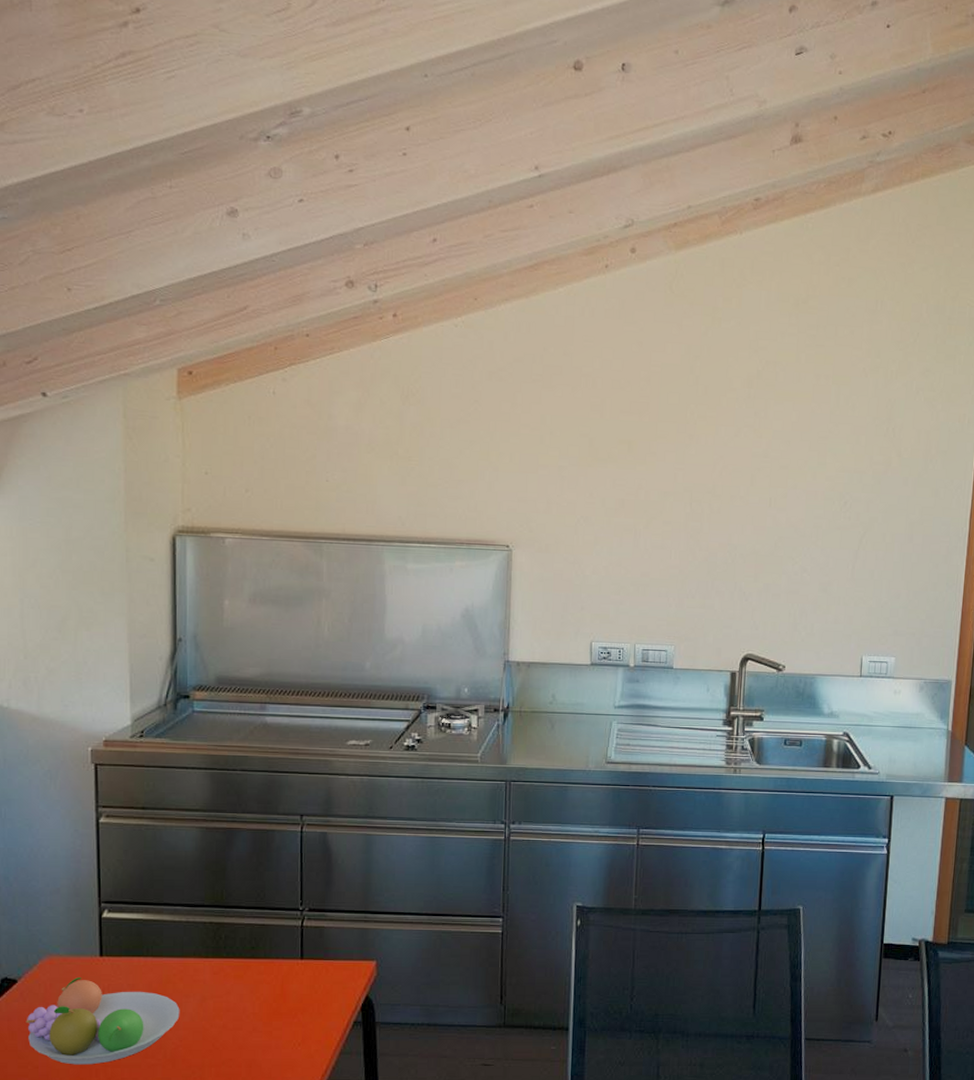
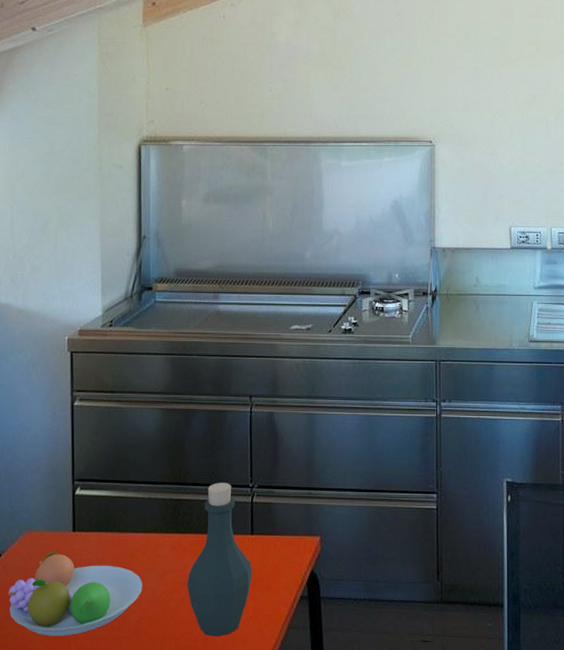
bottle: none [229,906,302,1063] -> present [187,483,252,637]

